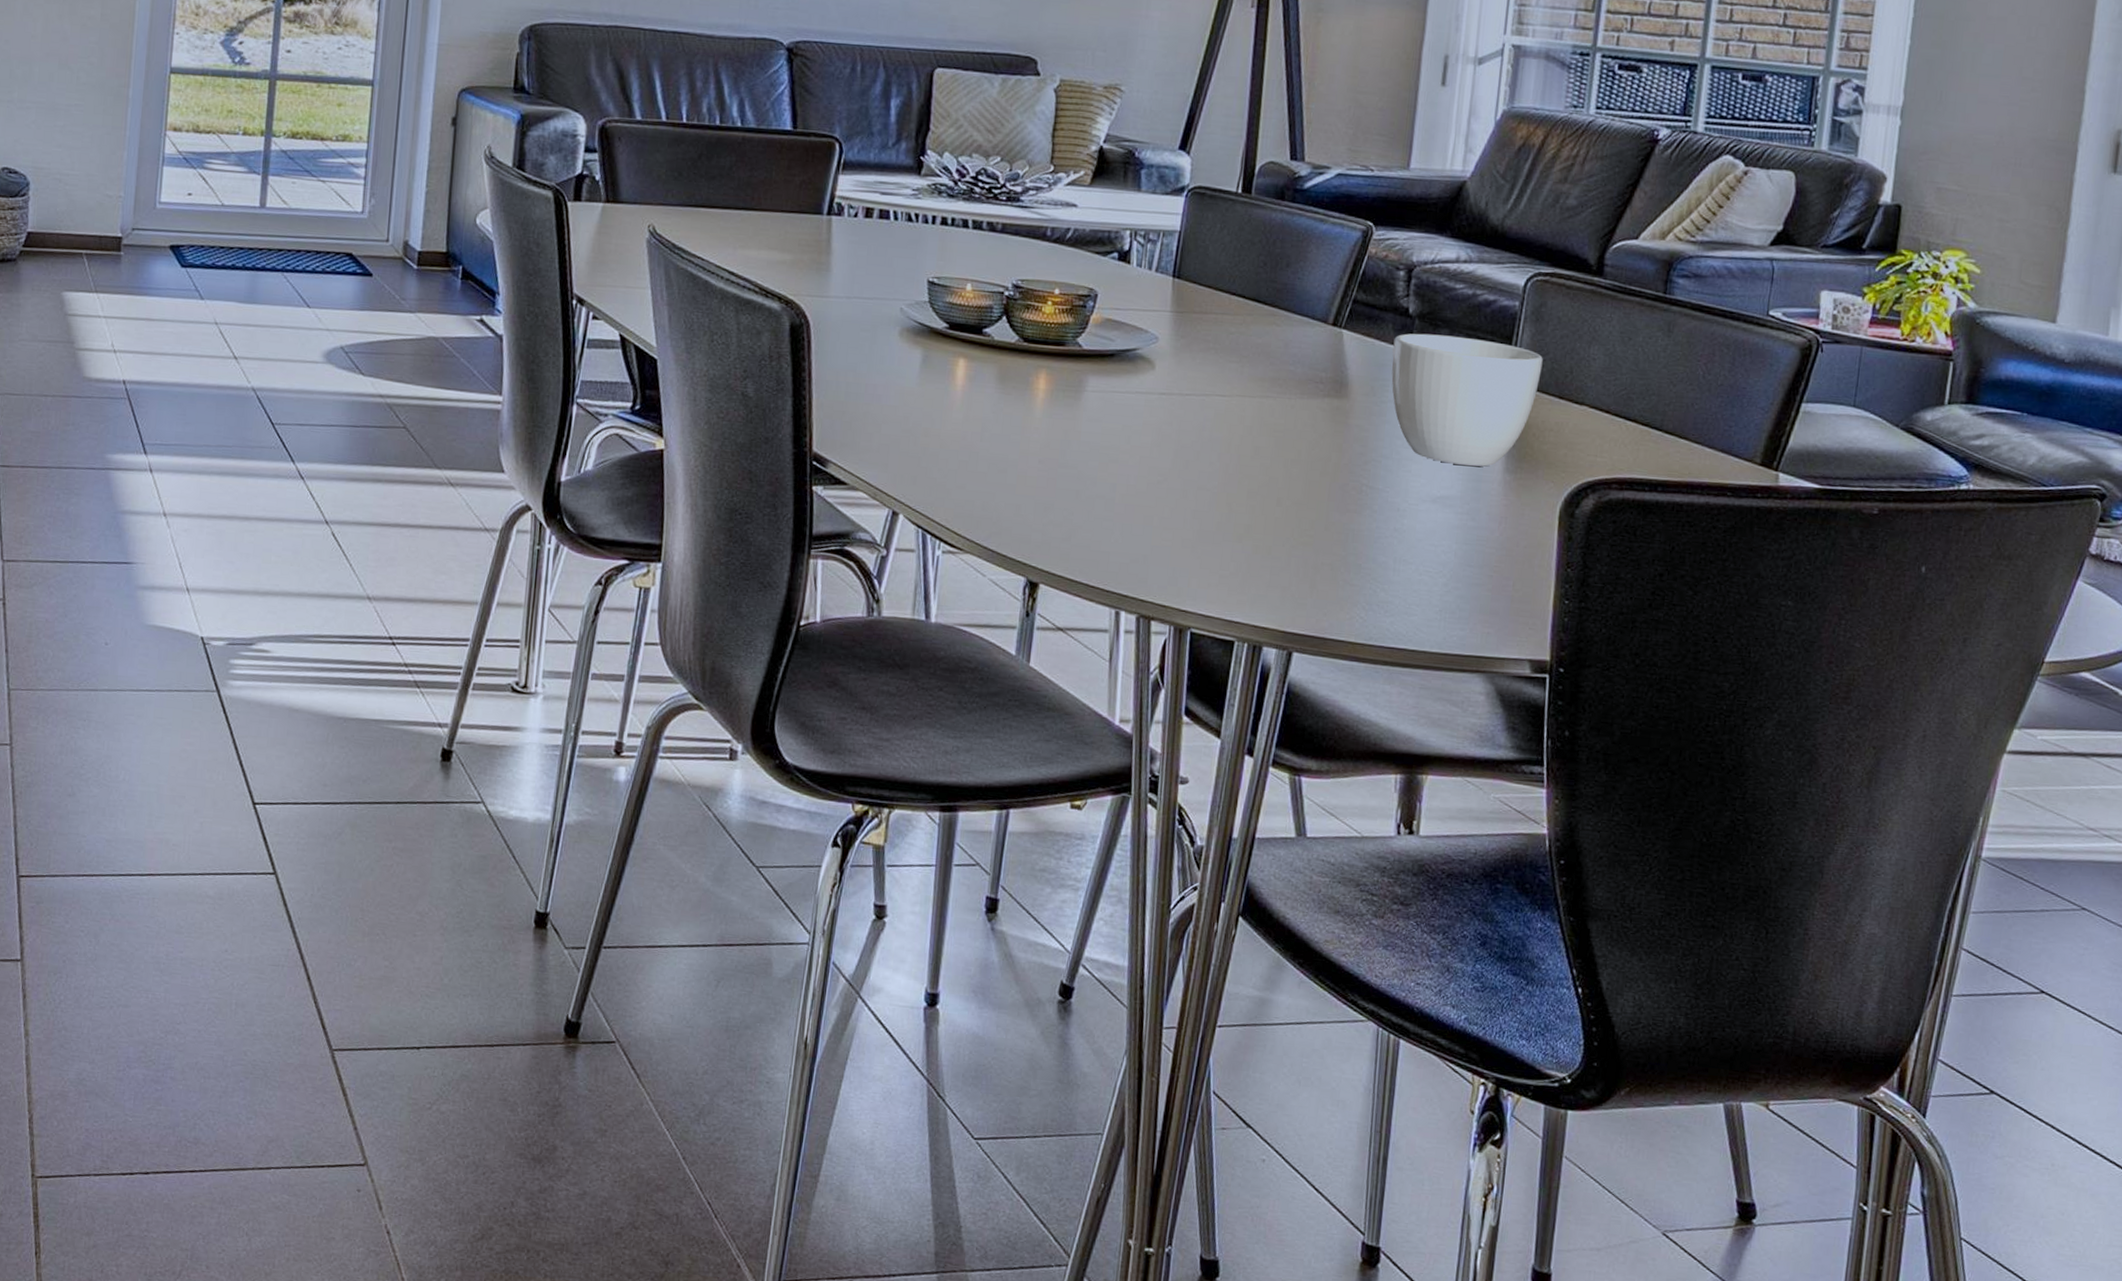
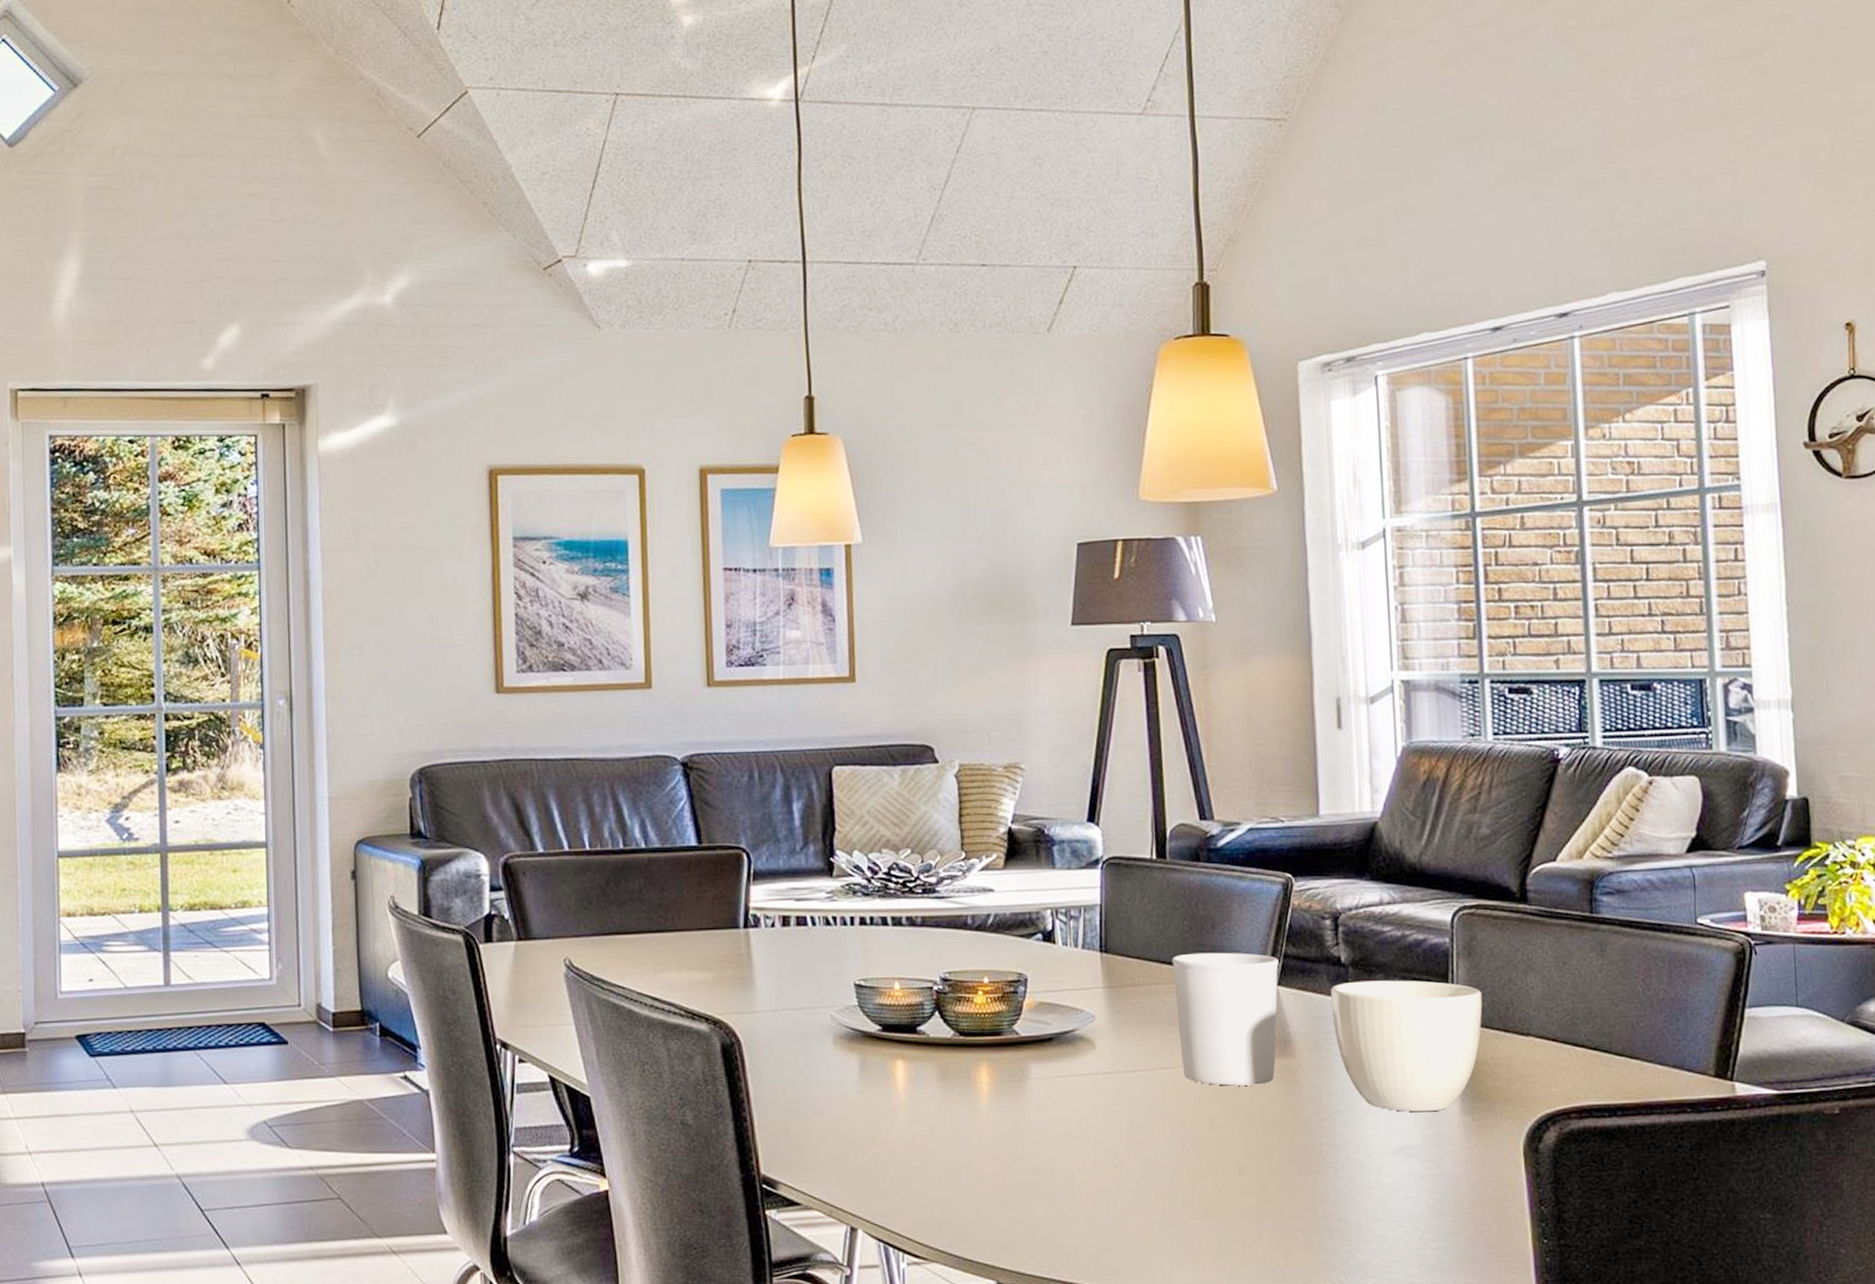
candle holder: none [1237,288,1348,422] -> present [1172,952,1279,1086]

